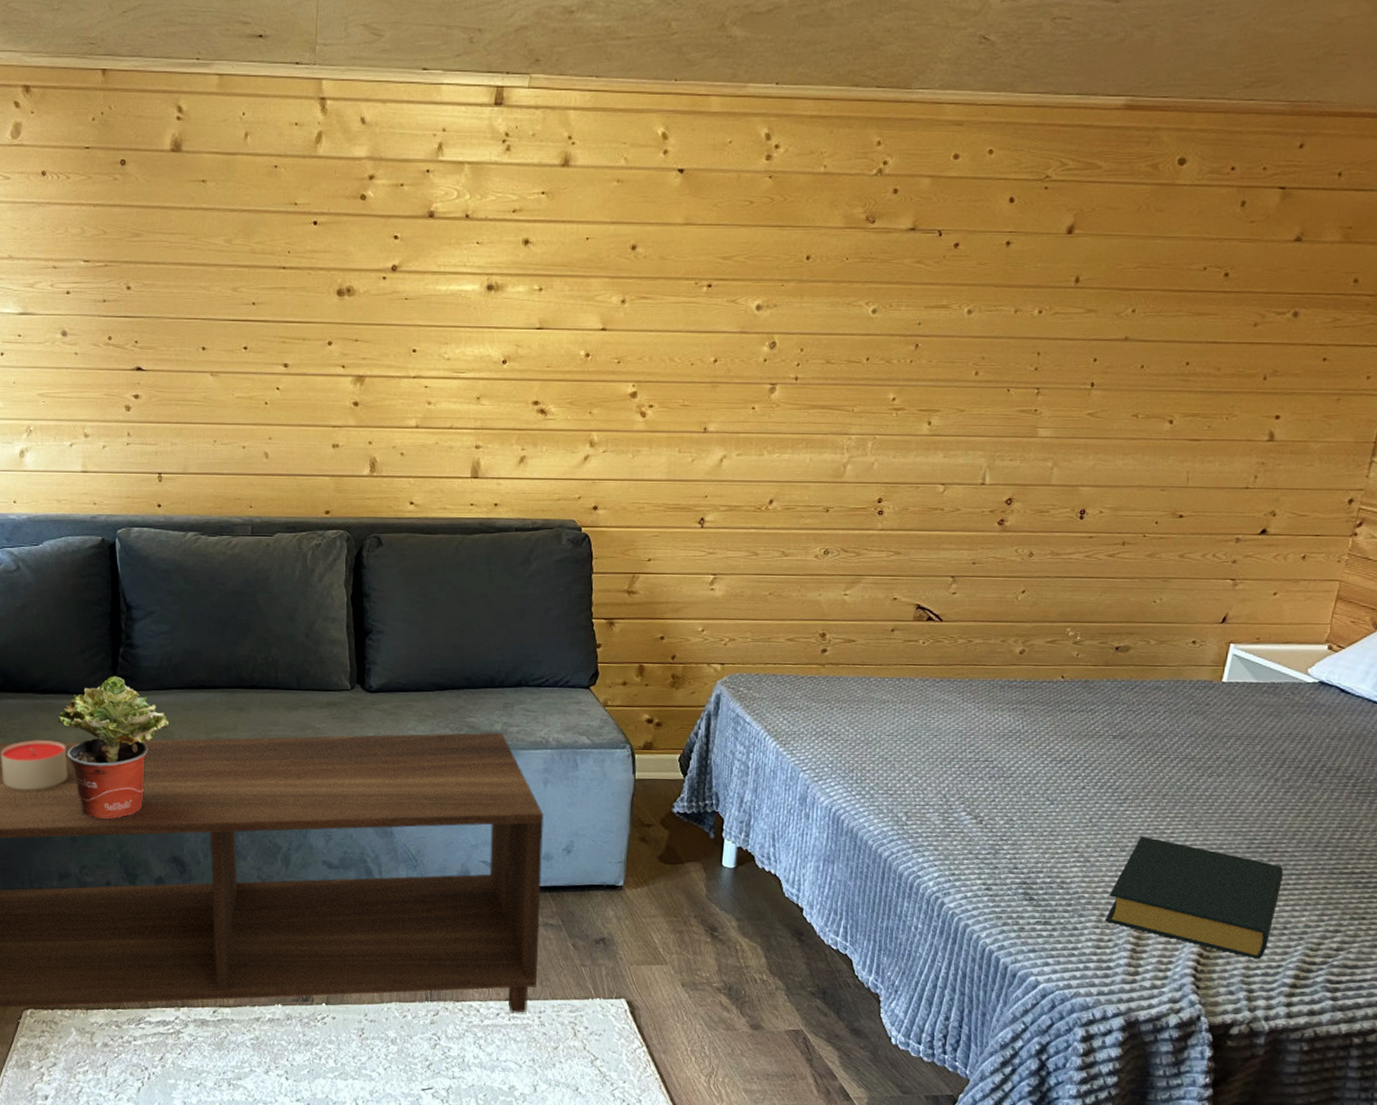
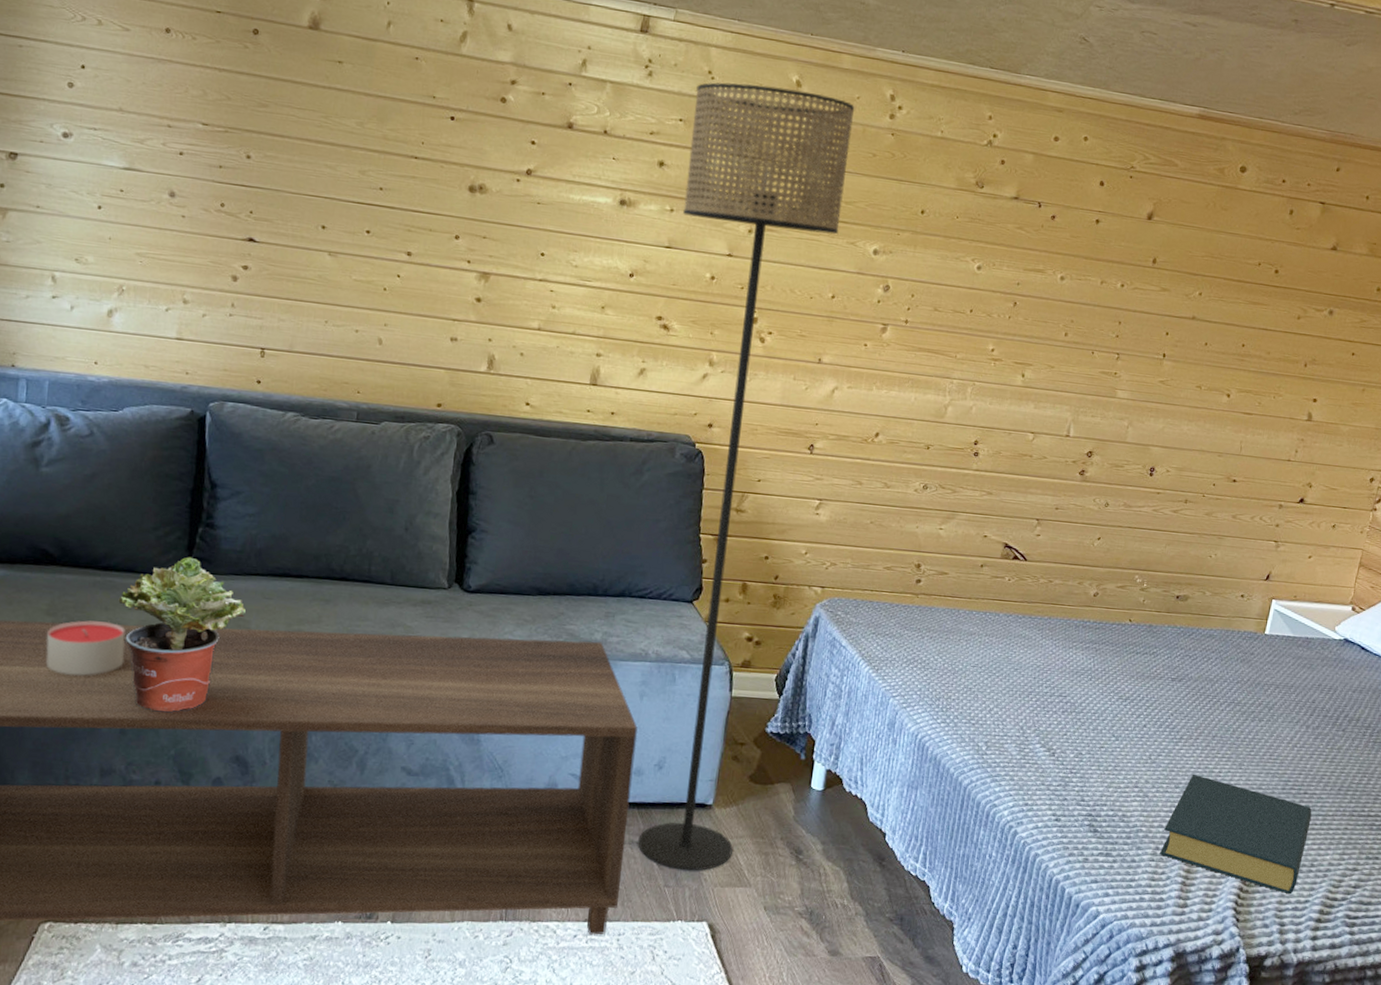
floor lamp: none [552,143,728,950] -> present [638,82,855,871]

